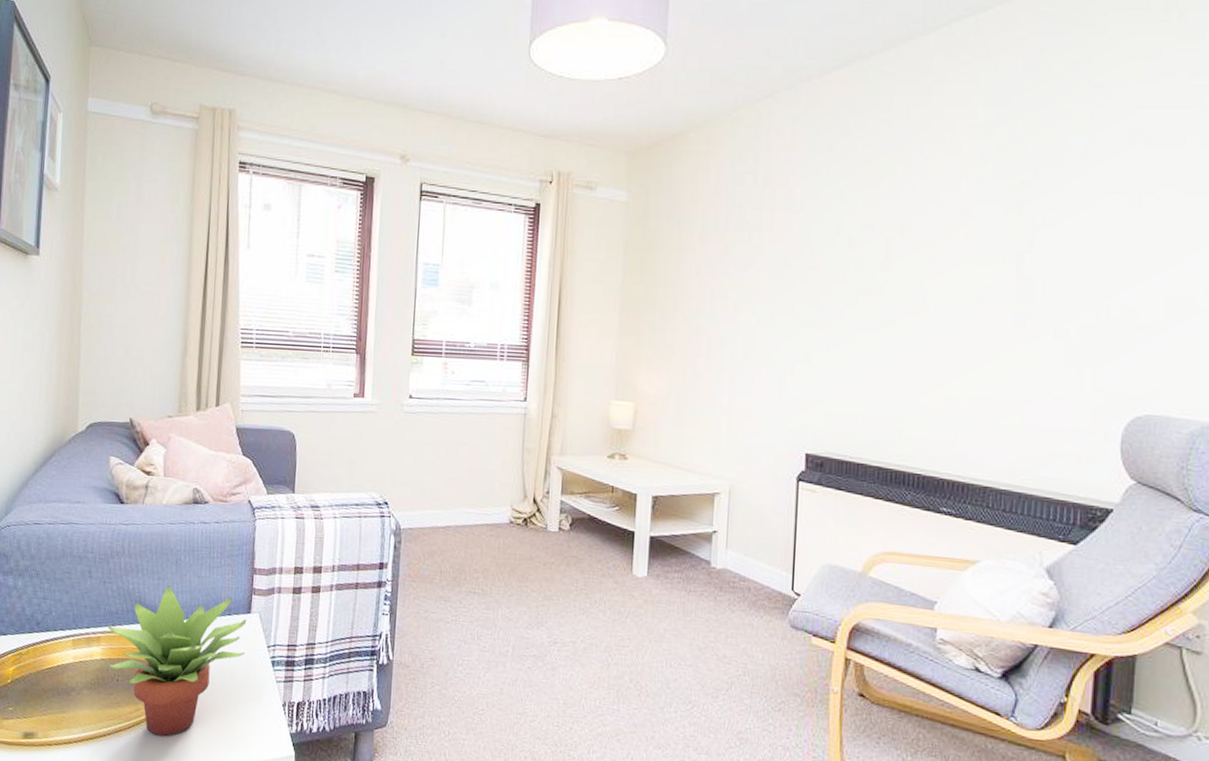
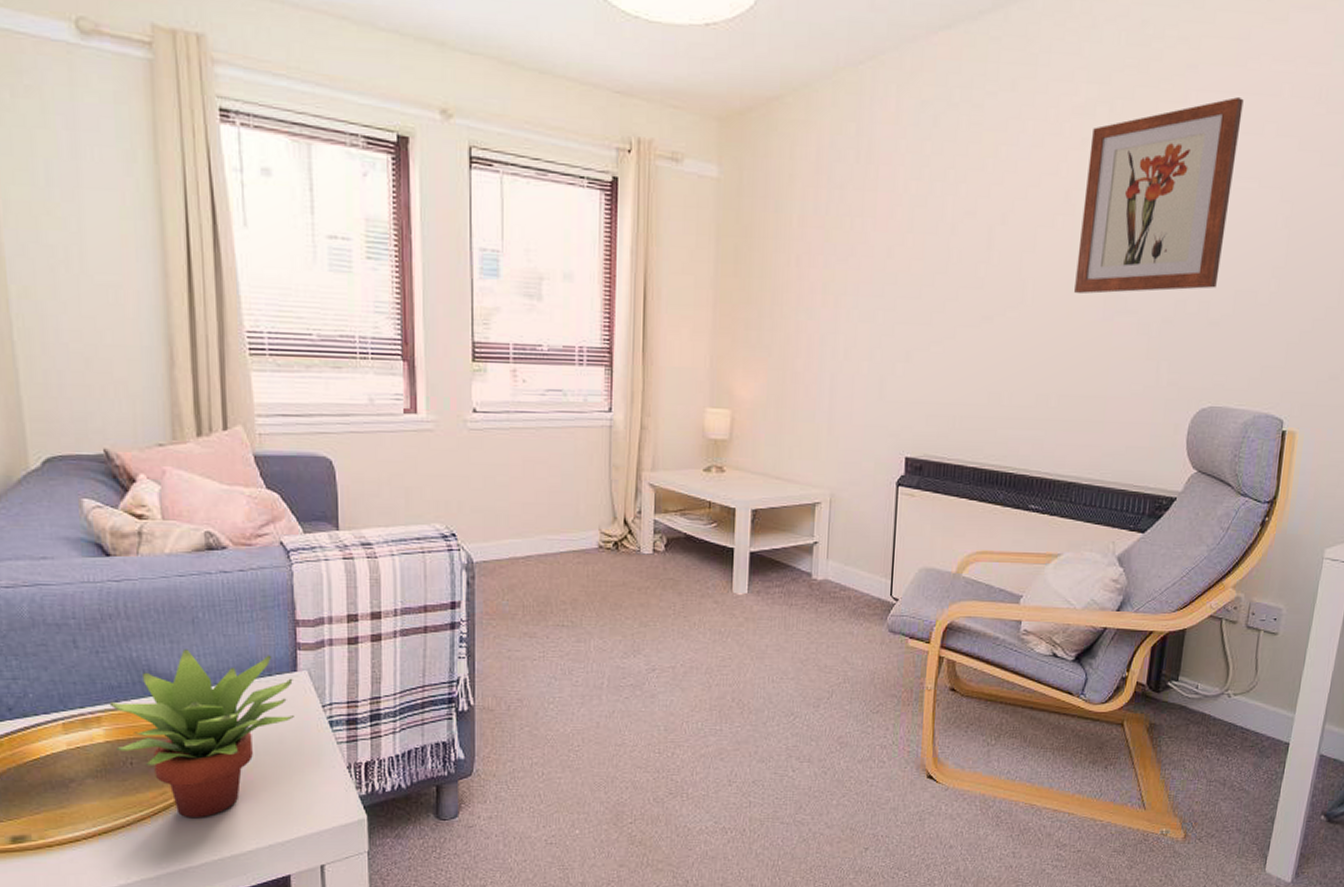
wall art: none [981,112,1159,301] -> present [1074,97,1244,295]

